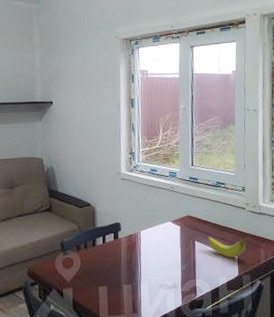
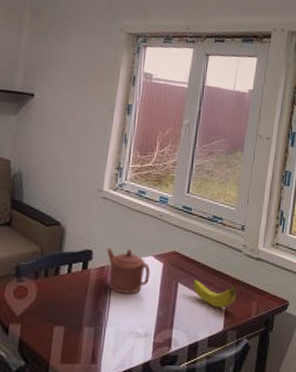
teapot: none [132,218,171,255] -> present [107,248,151,294]

